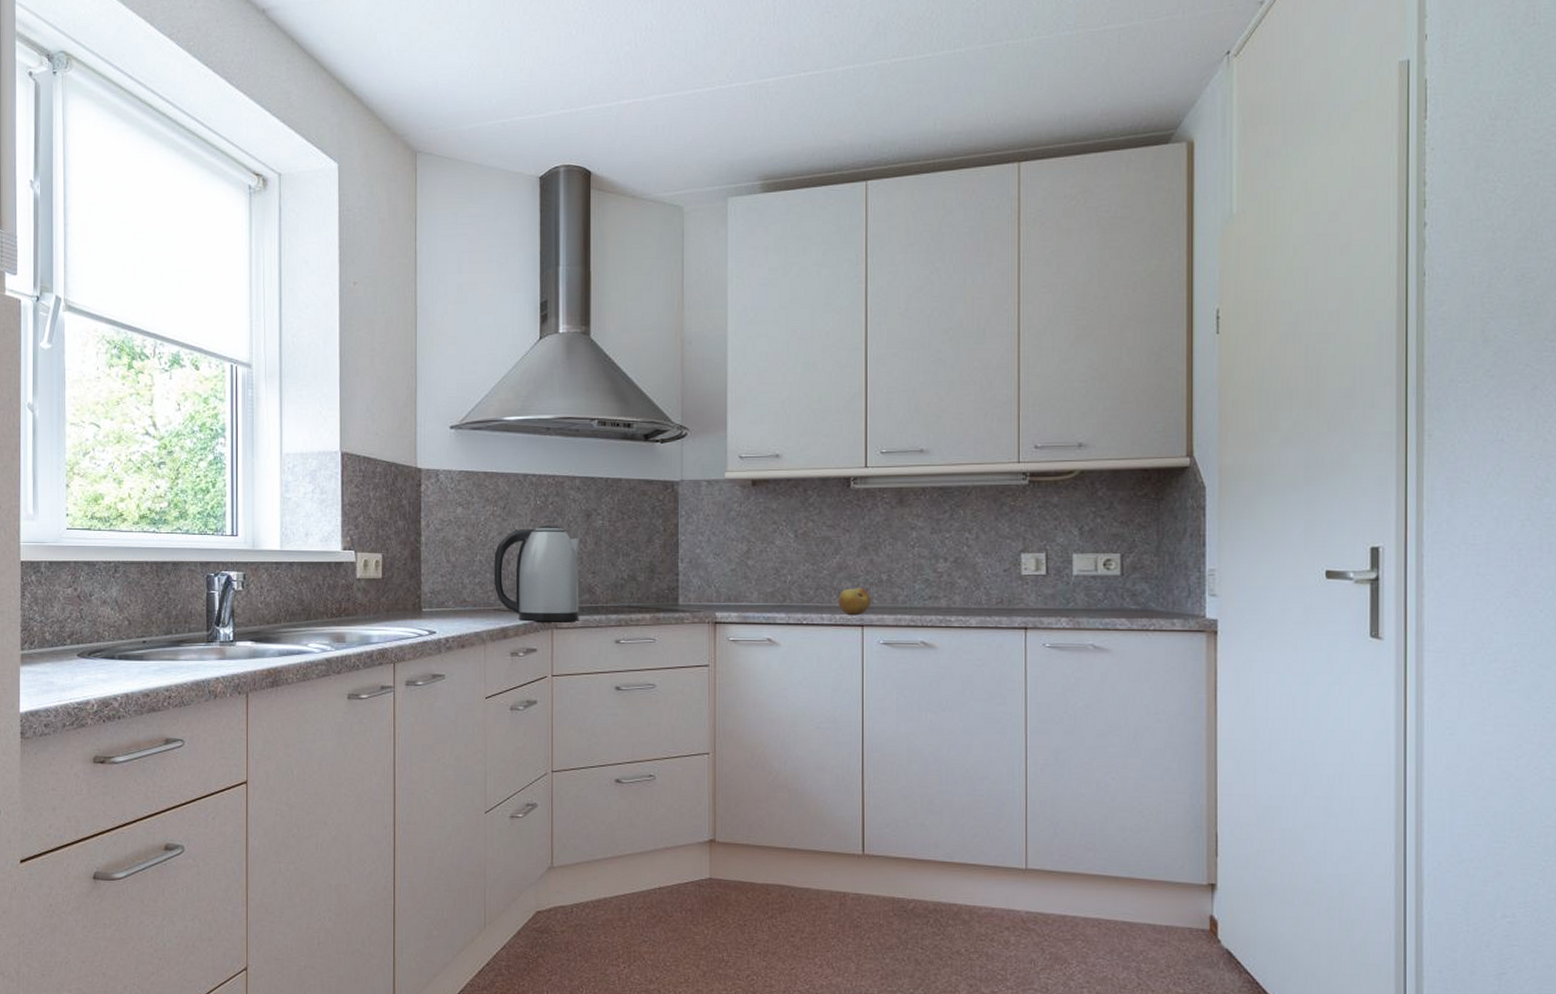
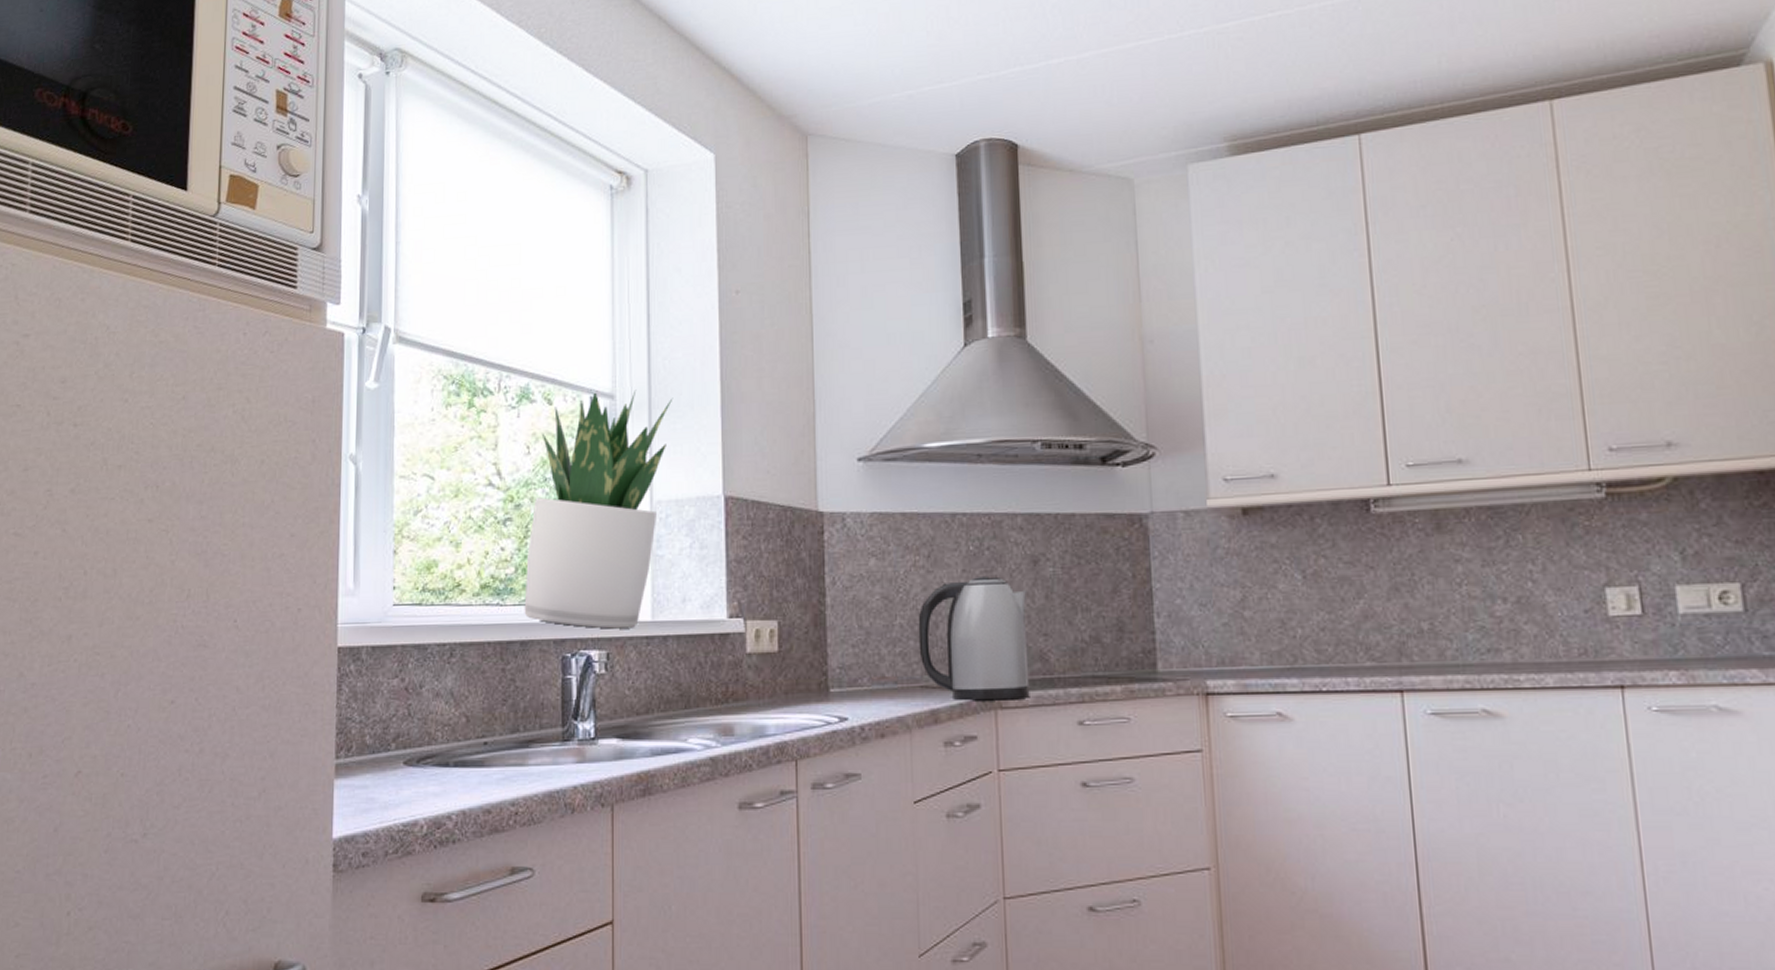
planter: none [176,361,300,555] -> present [524,389,673,629]
fruit: present [838,588,872,616] -> none [1366,642,1412,679]

